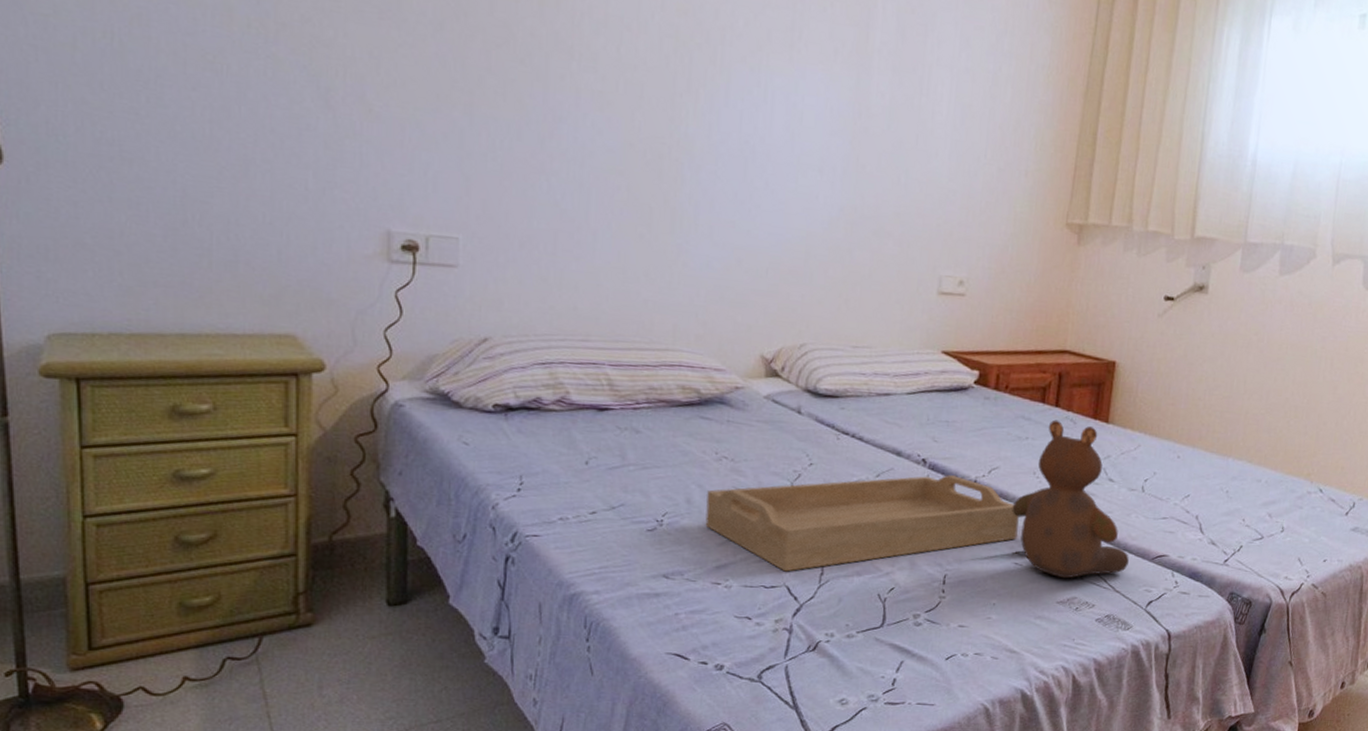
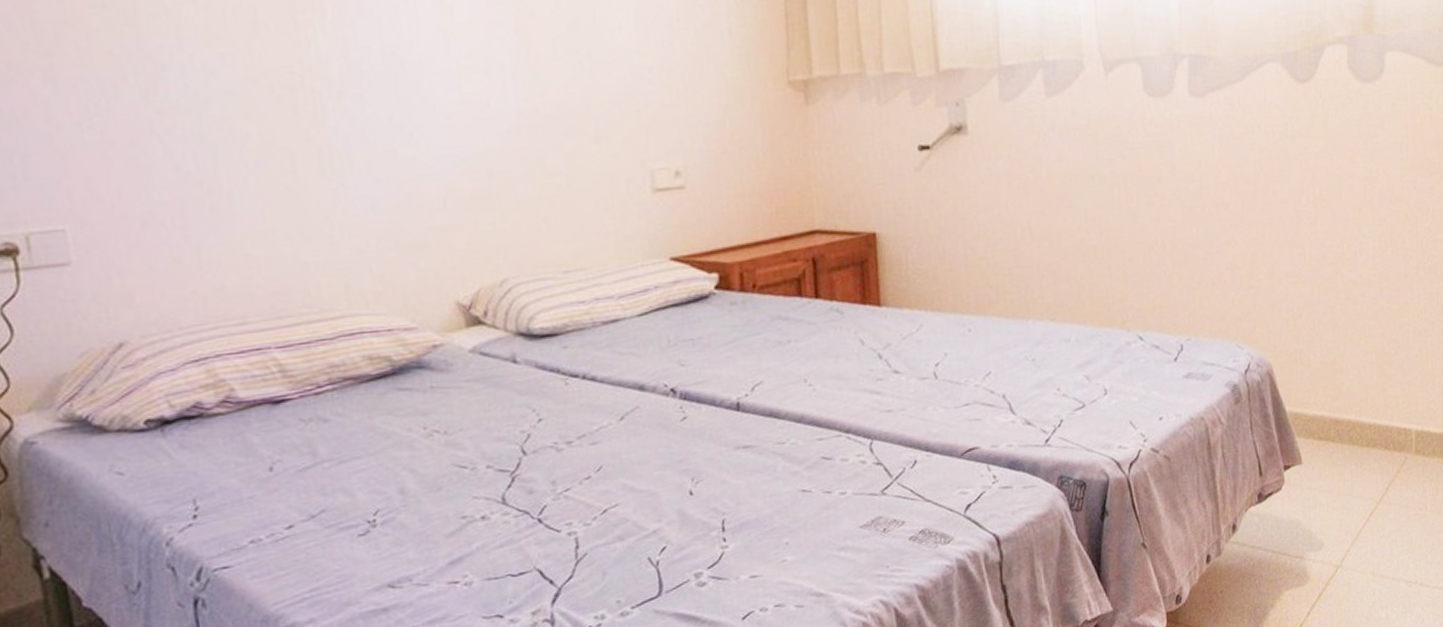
serving tray: present [705,475,1019,572] -> none [422,401,799,553]
teddy bear: present [1012,419,1129,579] -> none [786,313,935,498]

